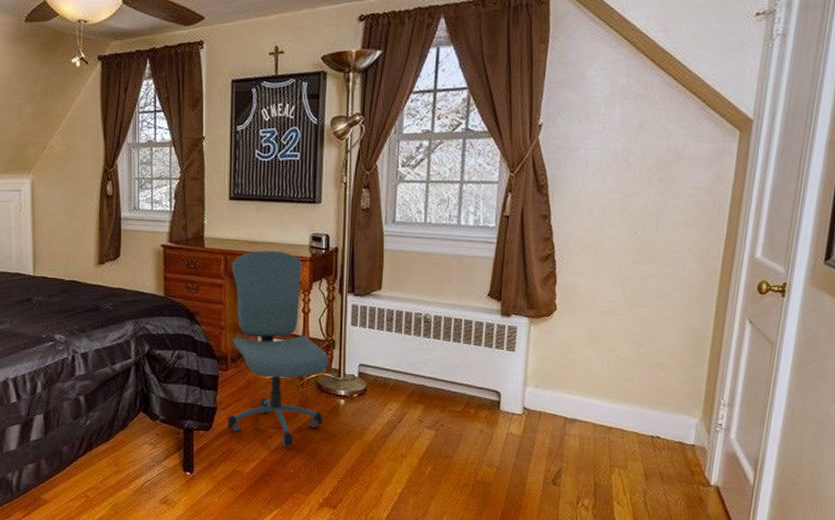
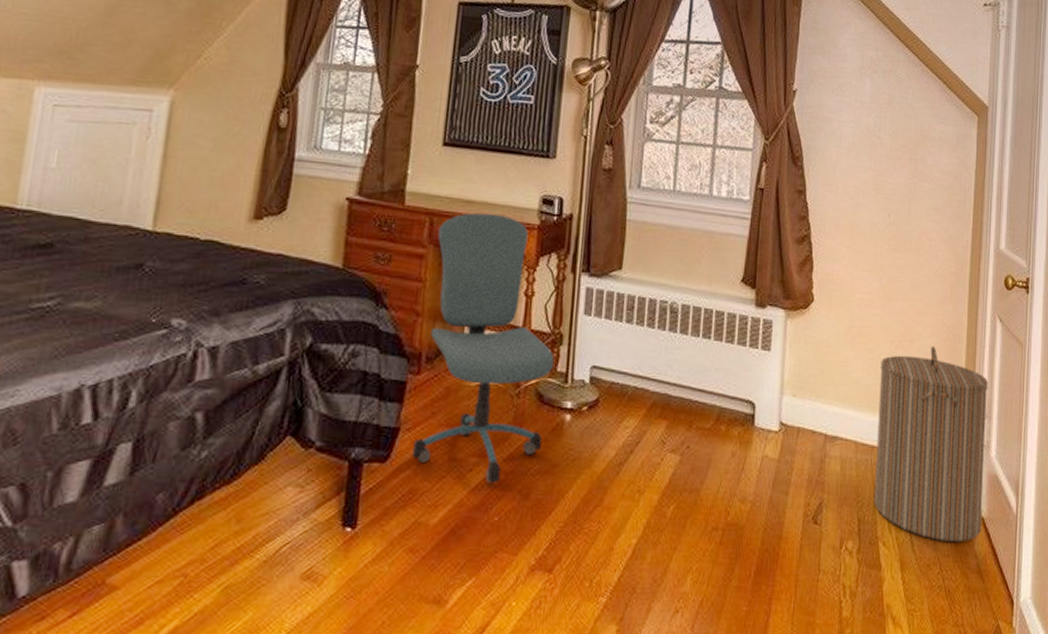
laundry hamper: none [610,346,733,506] -> present [874,346,989,543]

